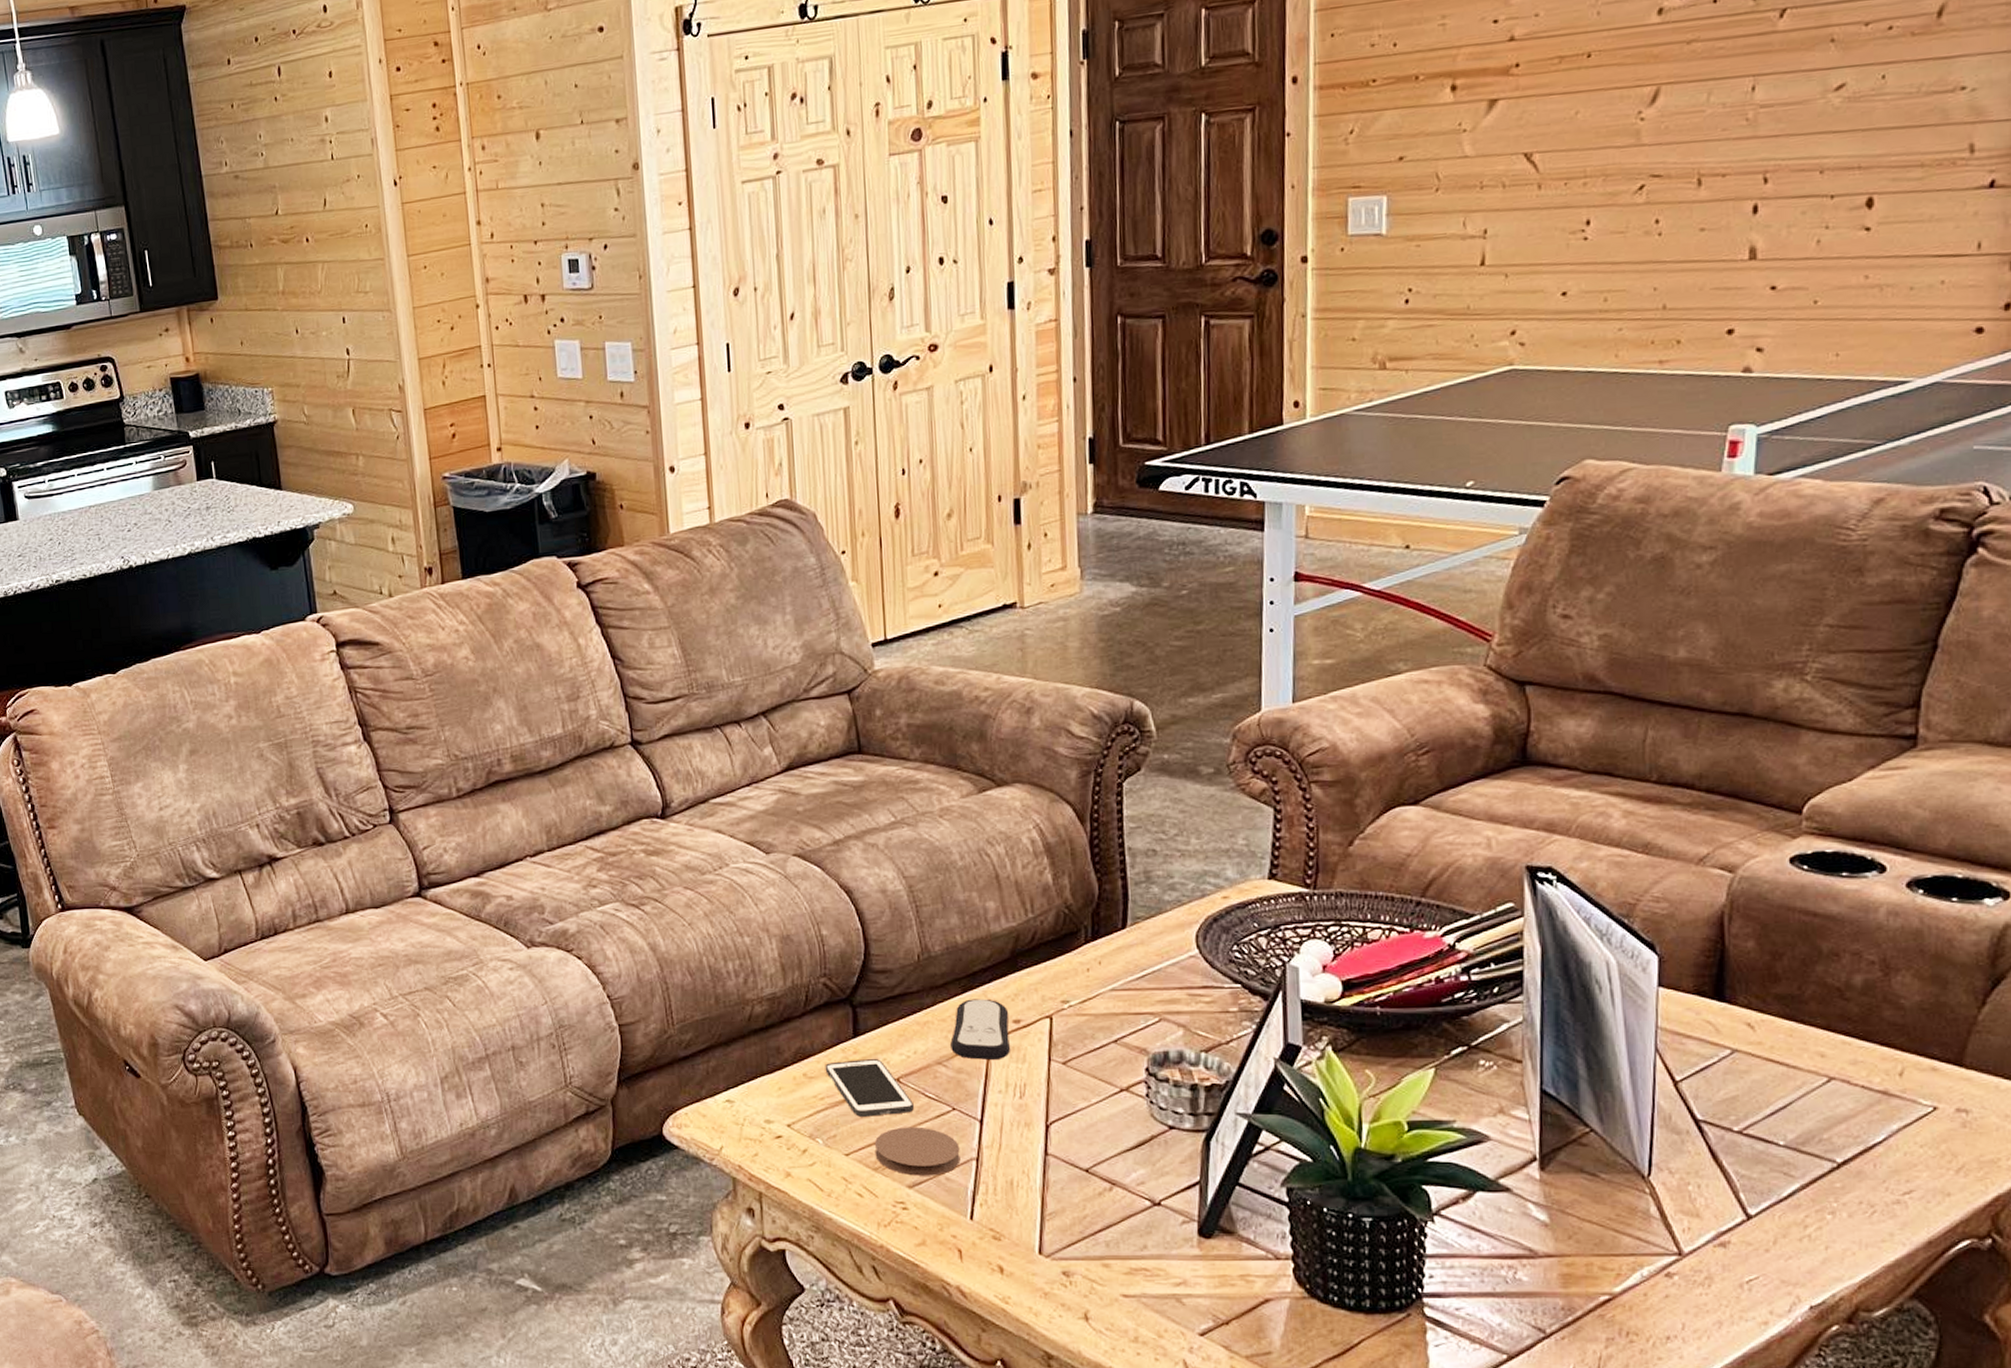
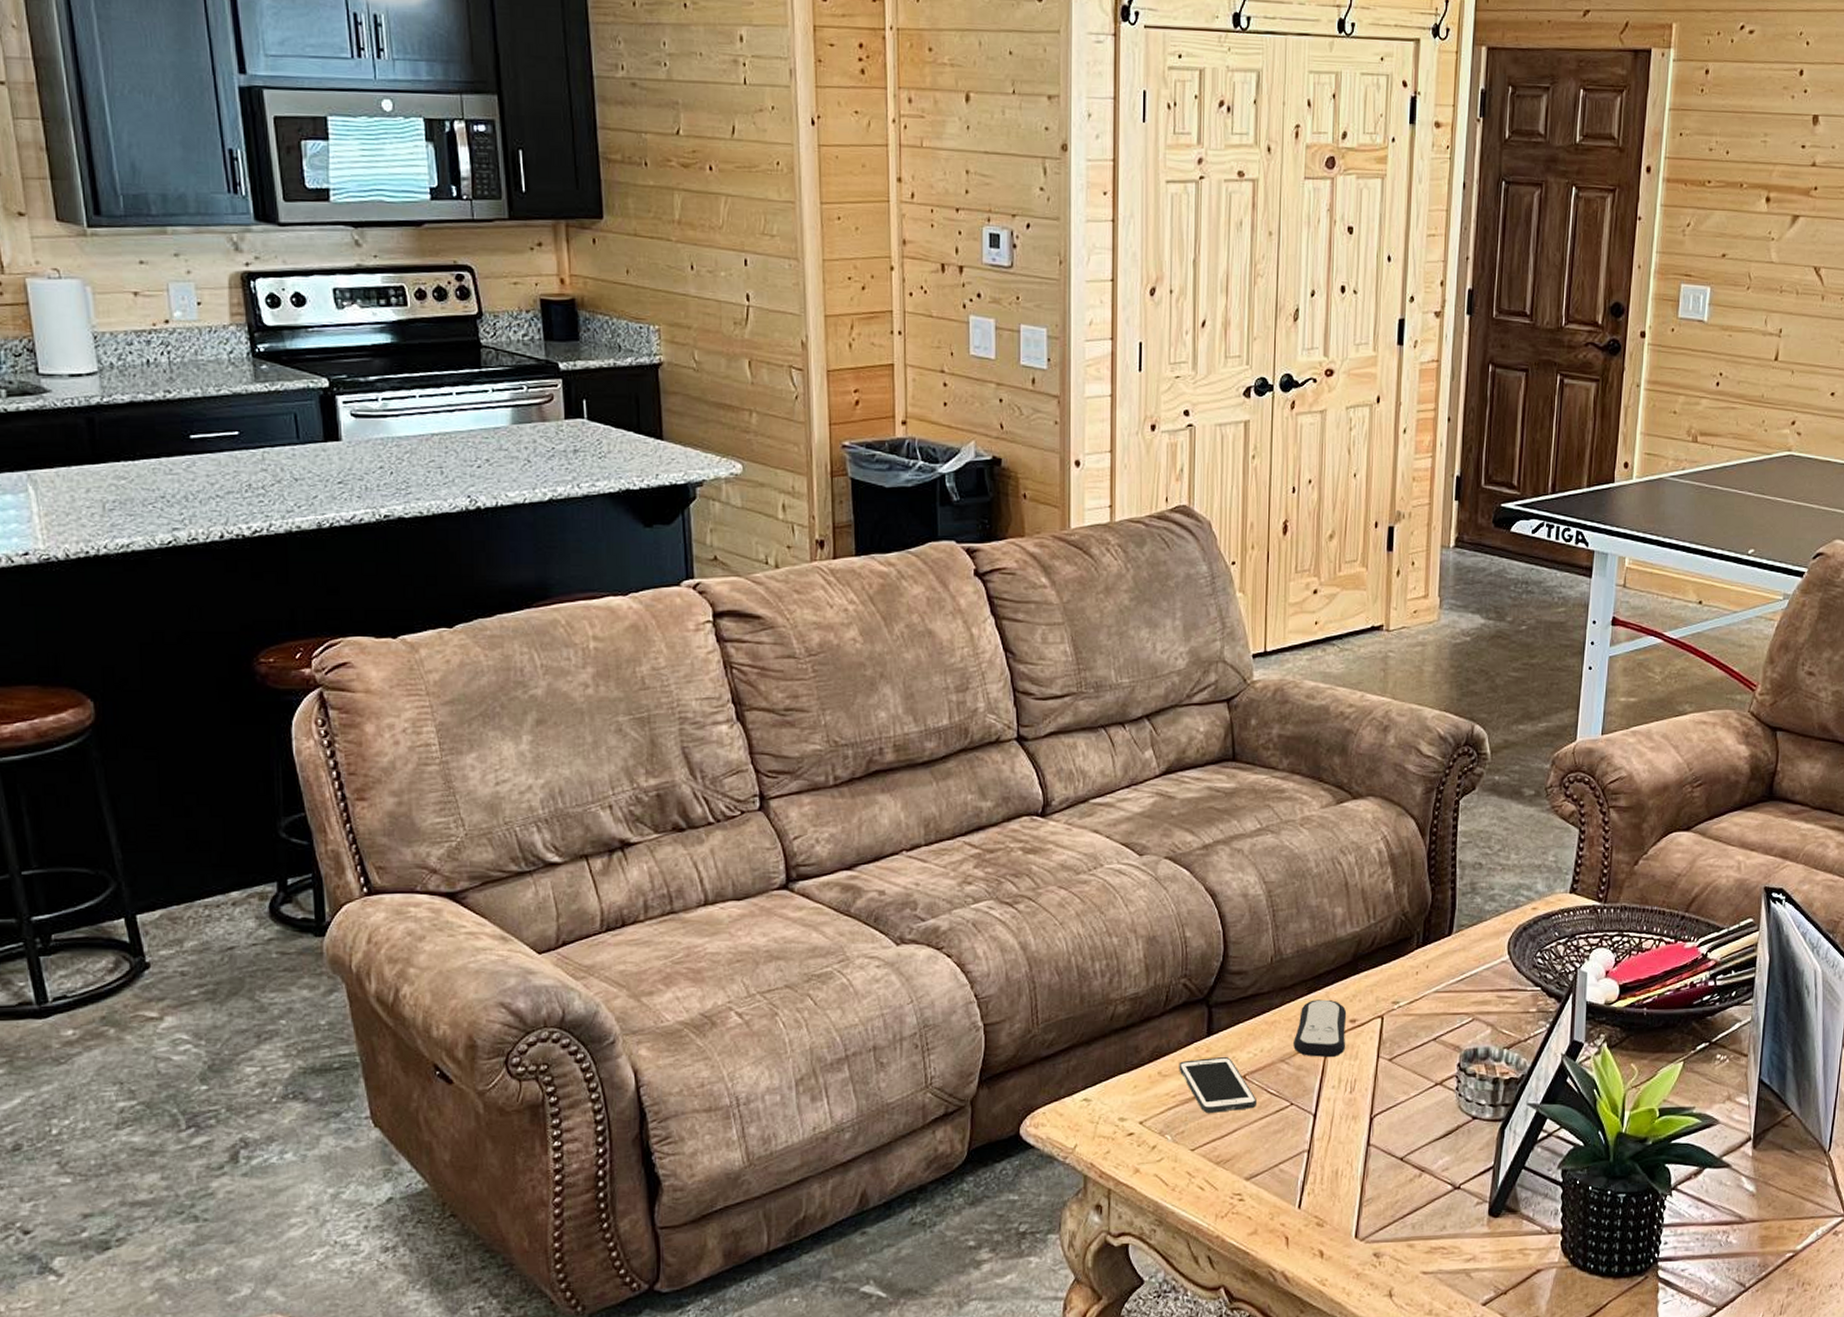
coaster: present [874,1126,960,1176] -> none [1218,1121,1294,1169]

